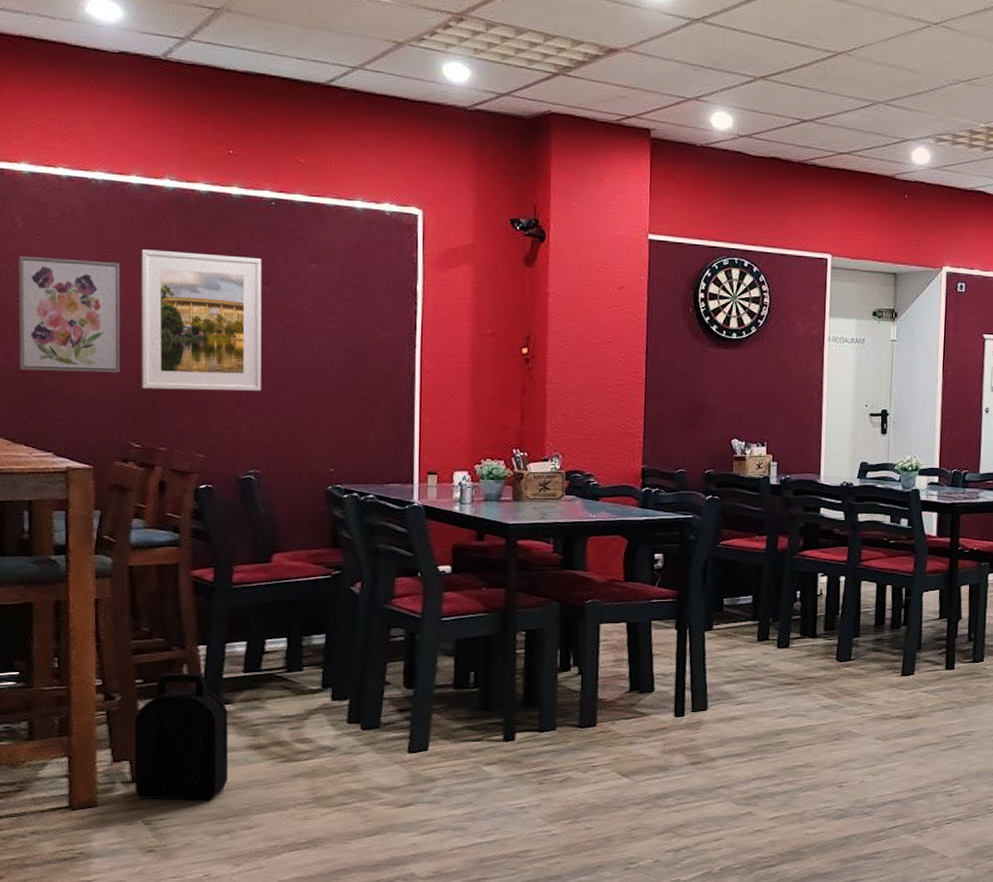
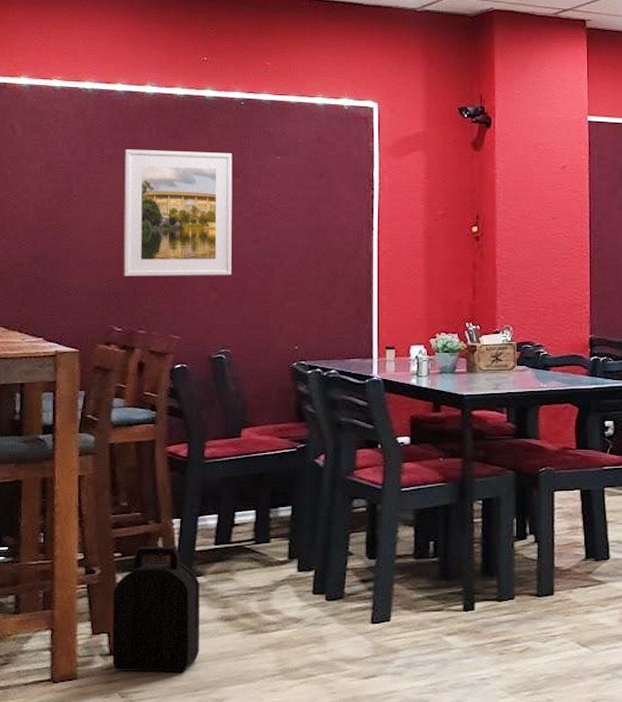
wall art: present [19,255,120,373] -> none [15,159,106,263]

